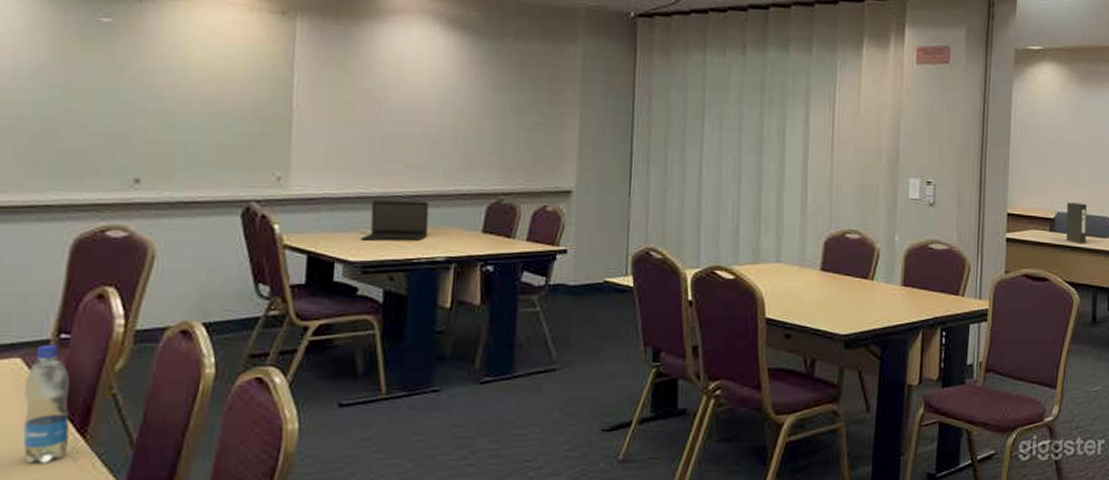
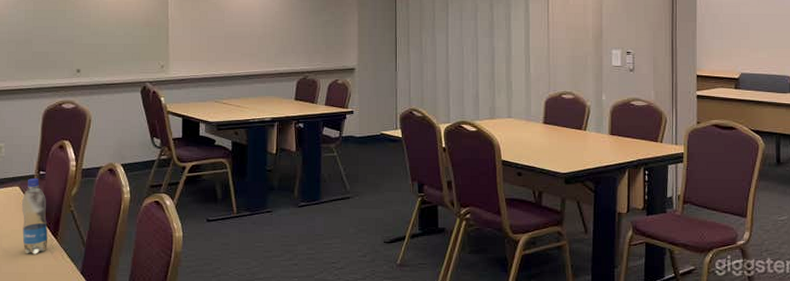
laptop: present [361,199,429,242] -> none [216,78,258,108]
binder: present [1066,202,1088,244] -> none [750,65,769,99]

